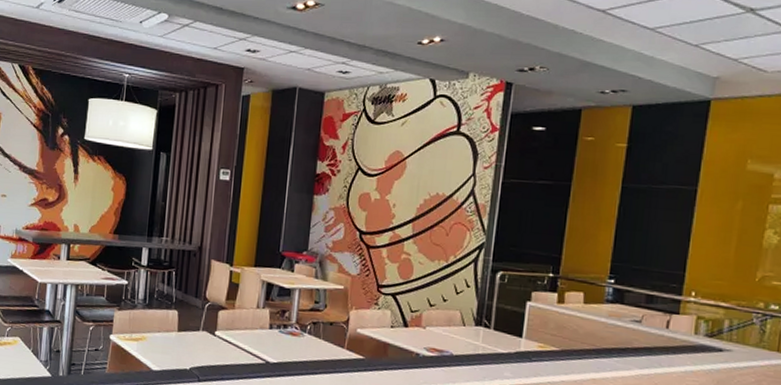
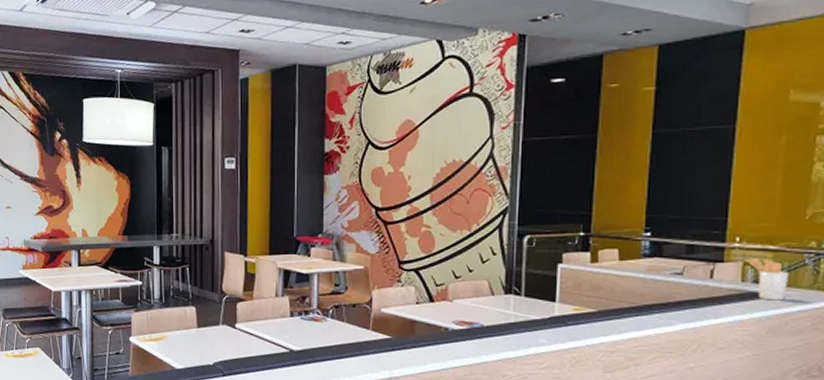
utensil holder: none [699,312,737,356] -> present [745,258,788,301]

